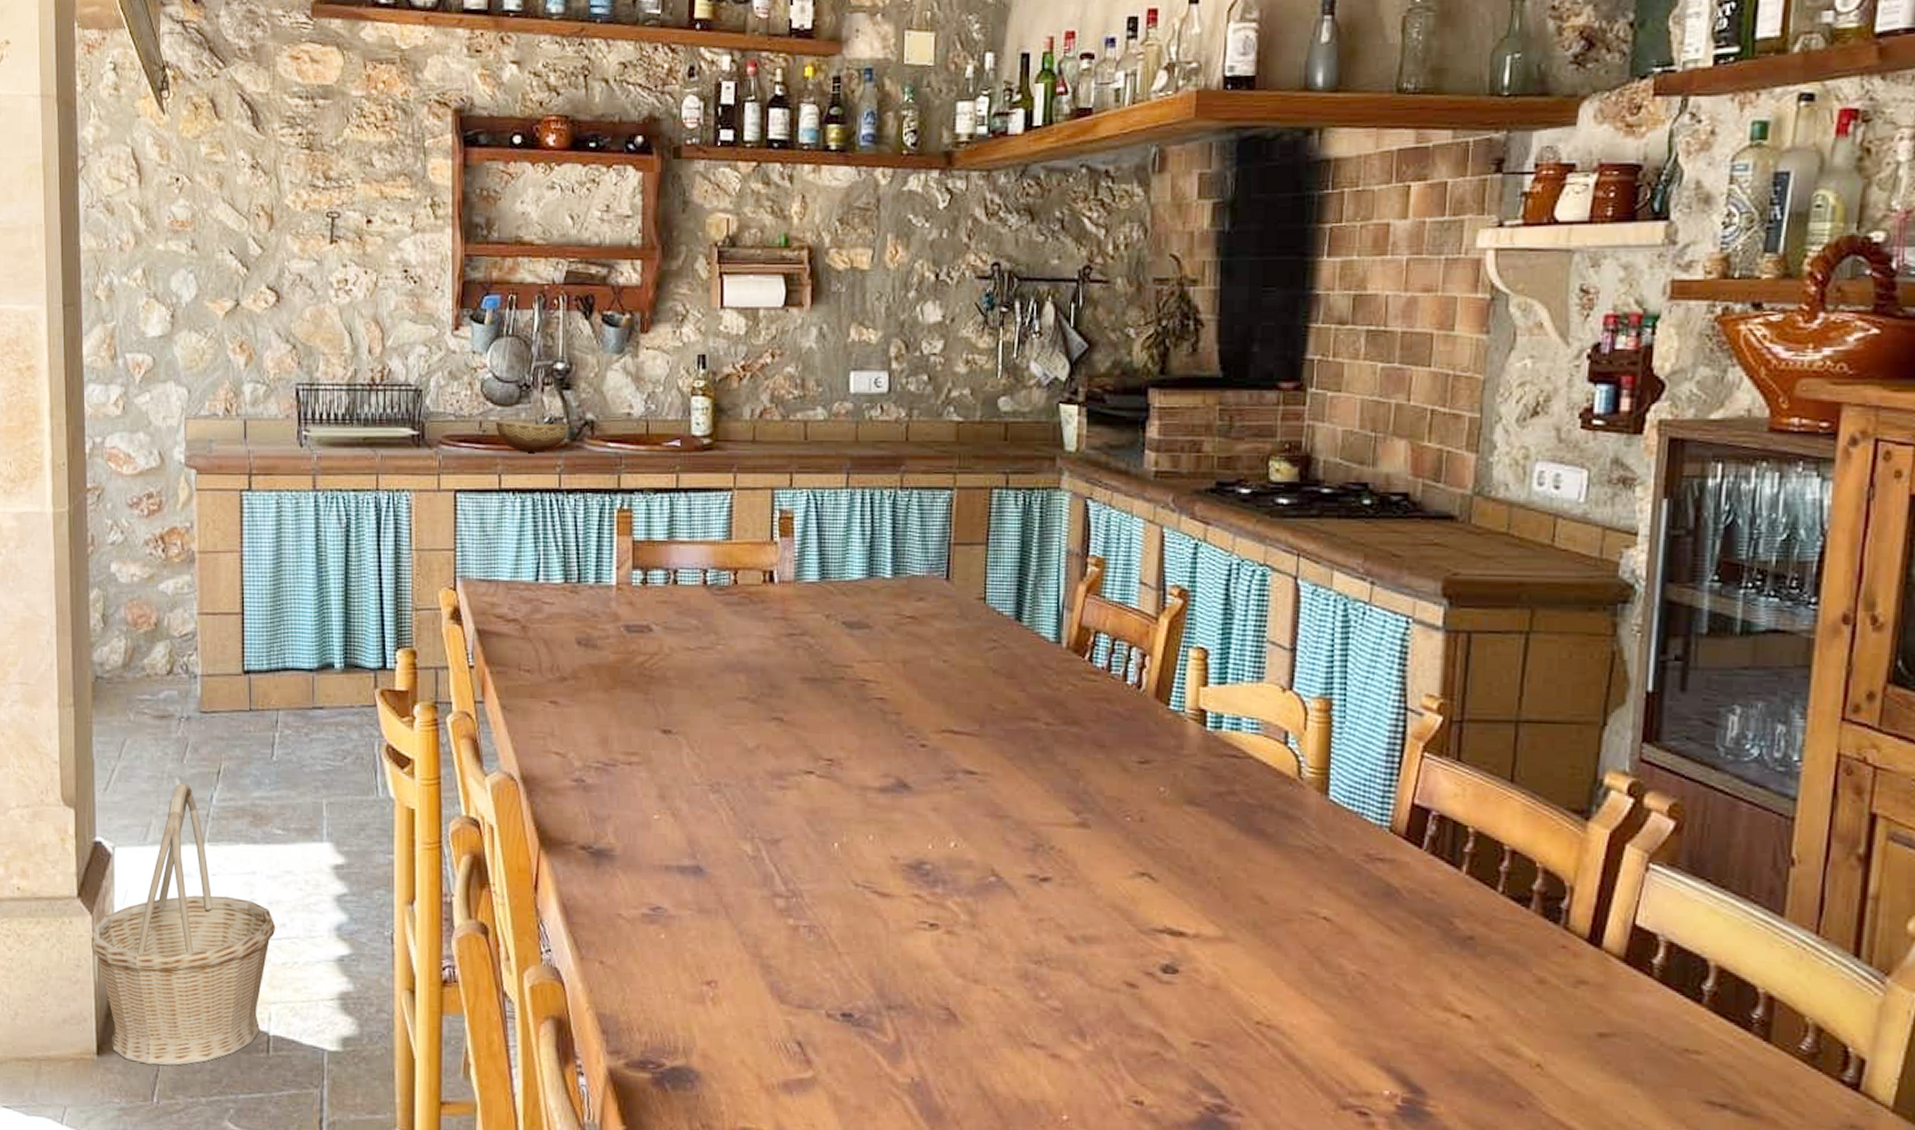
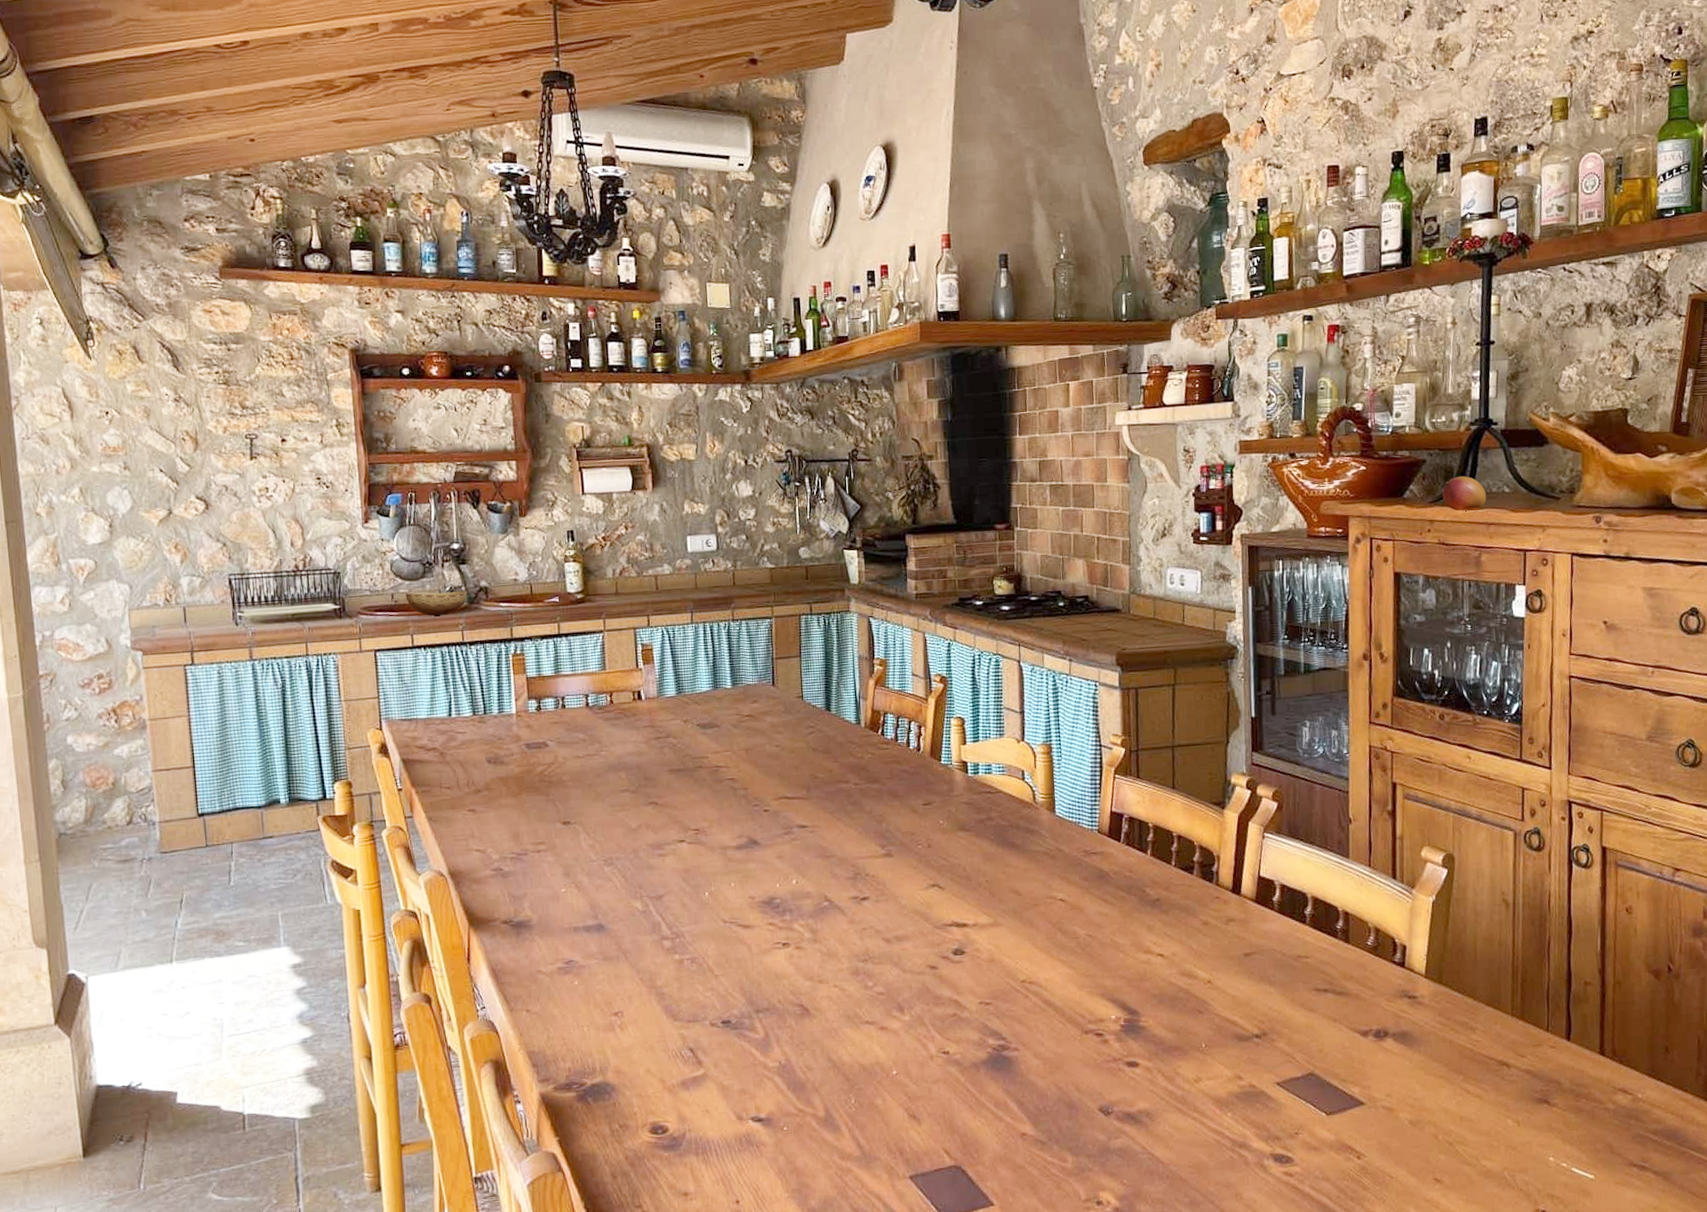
basket: present [90,782,276,1066] -> none [69,914,244,1158]

